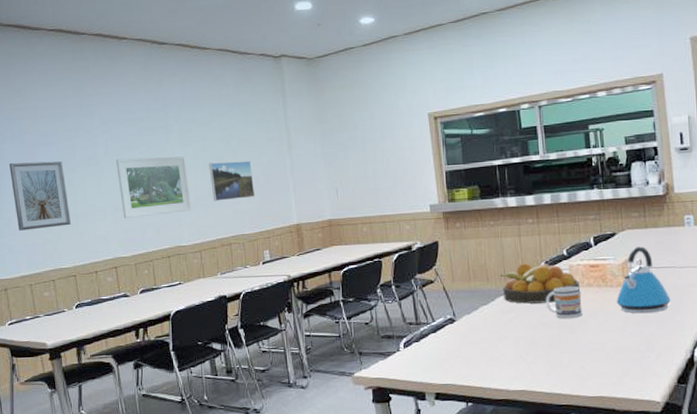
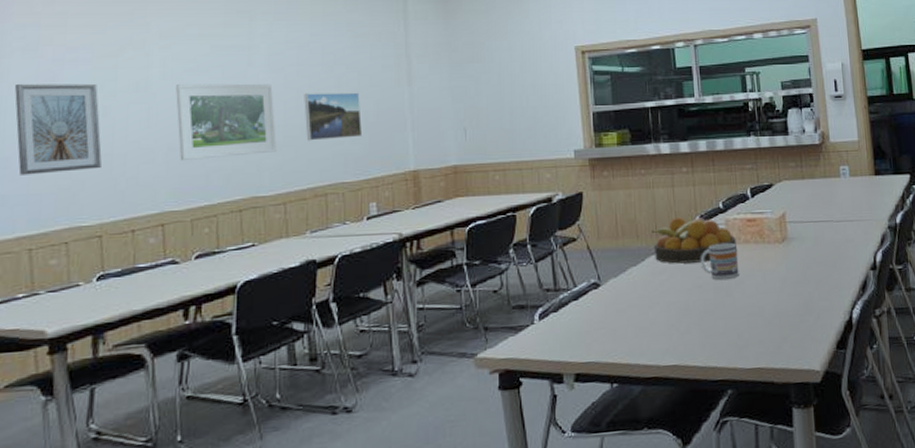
kettle: present [616,245,671,314] -> none [773,198,829,273]

